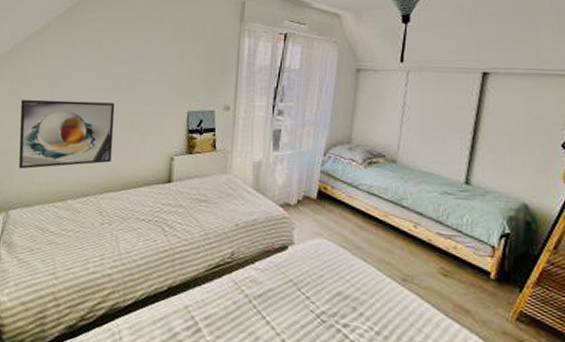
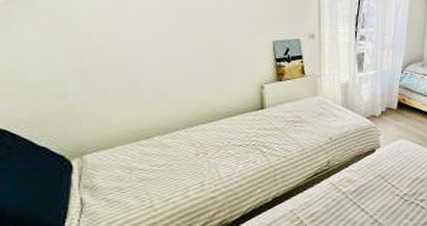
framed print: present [18,99,115,169] -> none [72,36,197,112]

